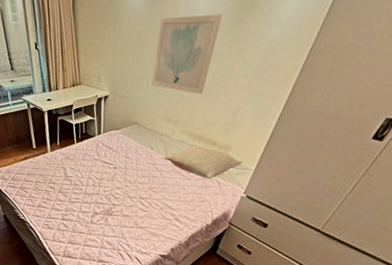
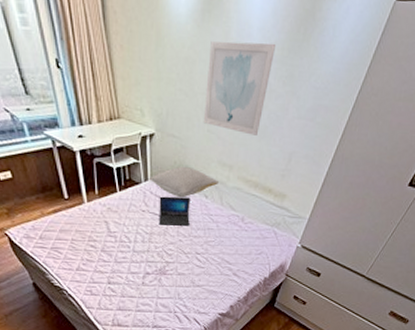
pillow: none [101,123,164,149] -> present [148,167,218,198]
laptop: none [108,147,137,174] -> present [158,196,191,226]
pillow: present [164,145,243,179] -> none [220,193,298,229]

